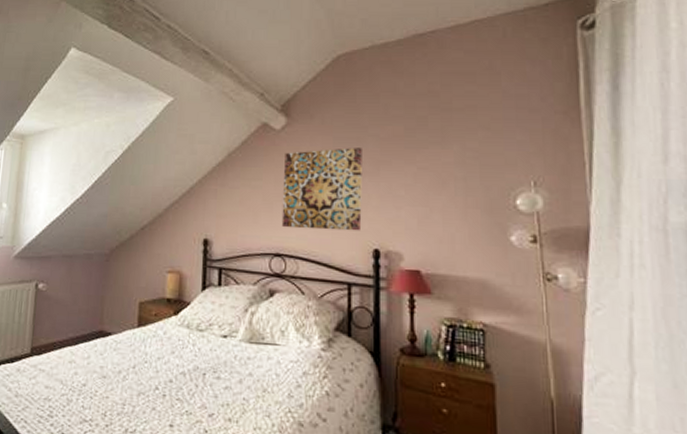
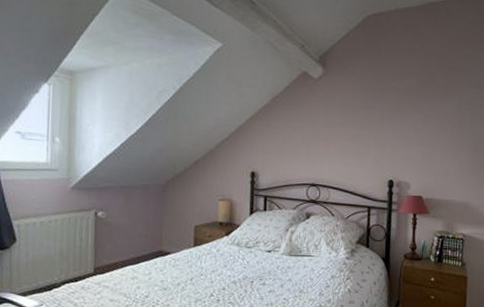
wall art: present [281,148,362,231] -> none [317,97,384,166]

